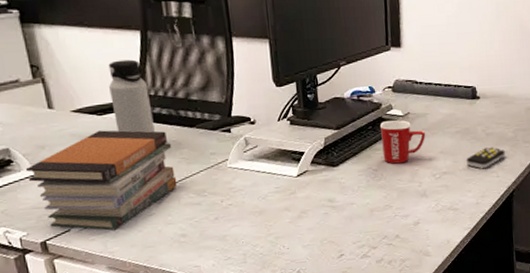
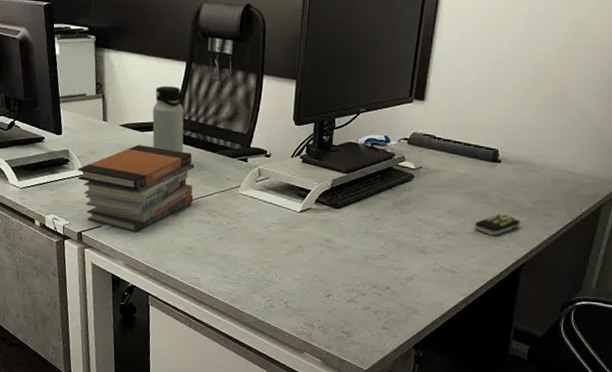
mug: present [379,120,426,164] -> none [387,172,436,216]

